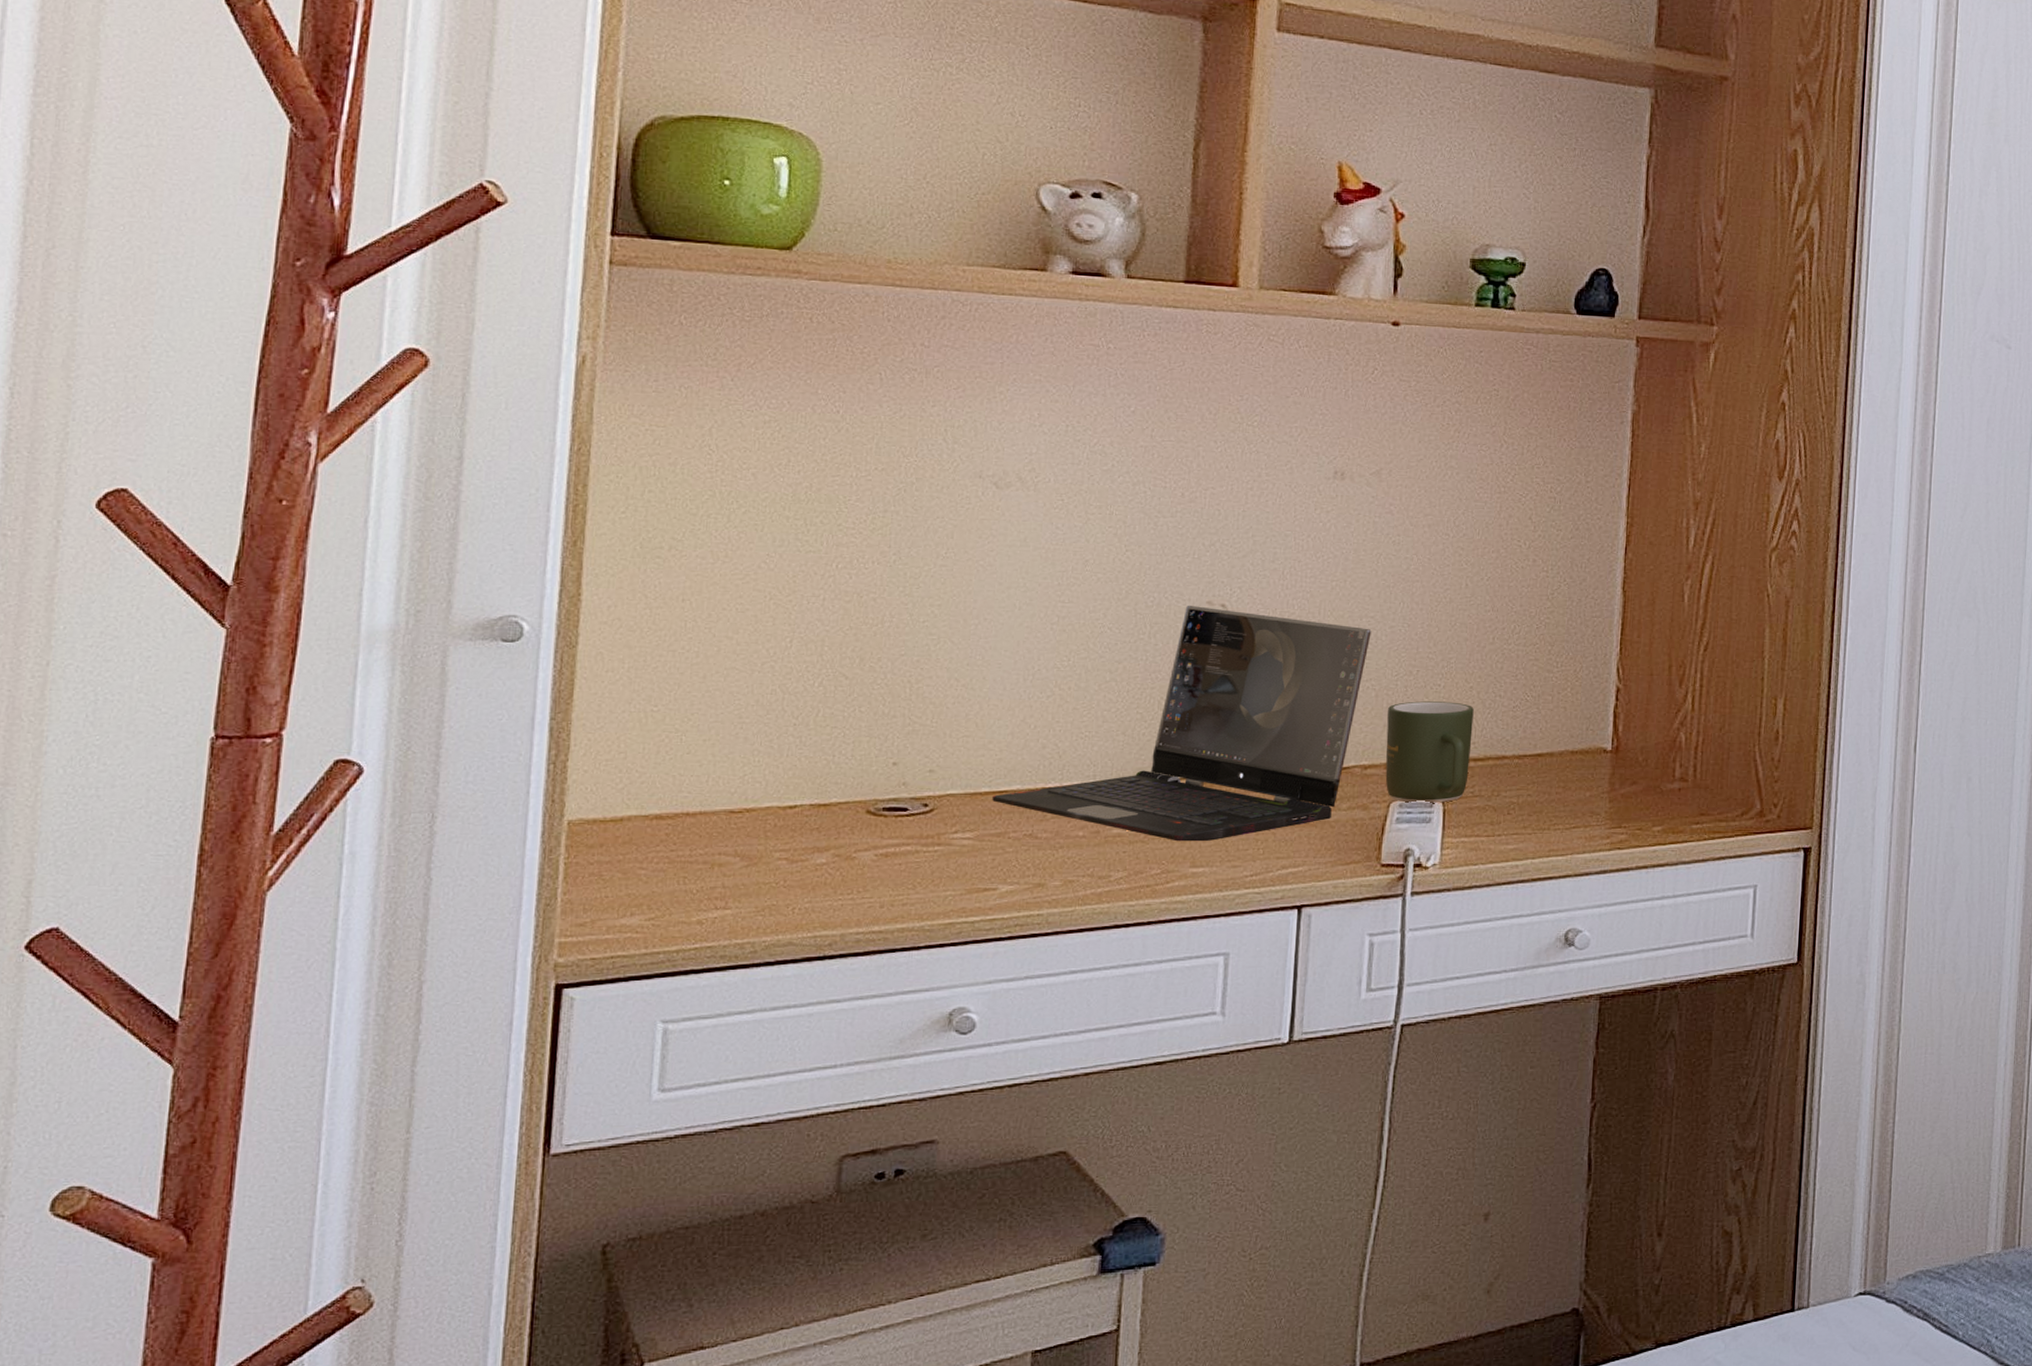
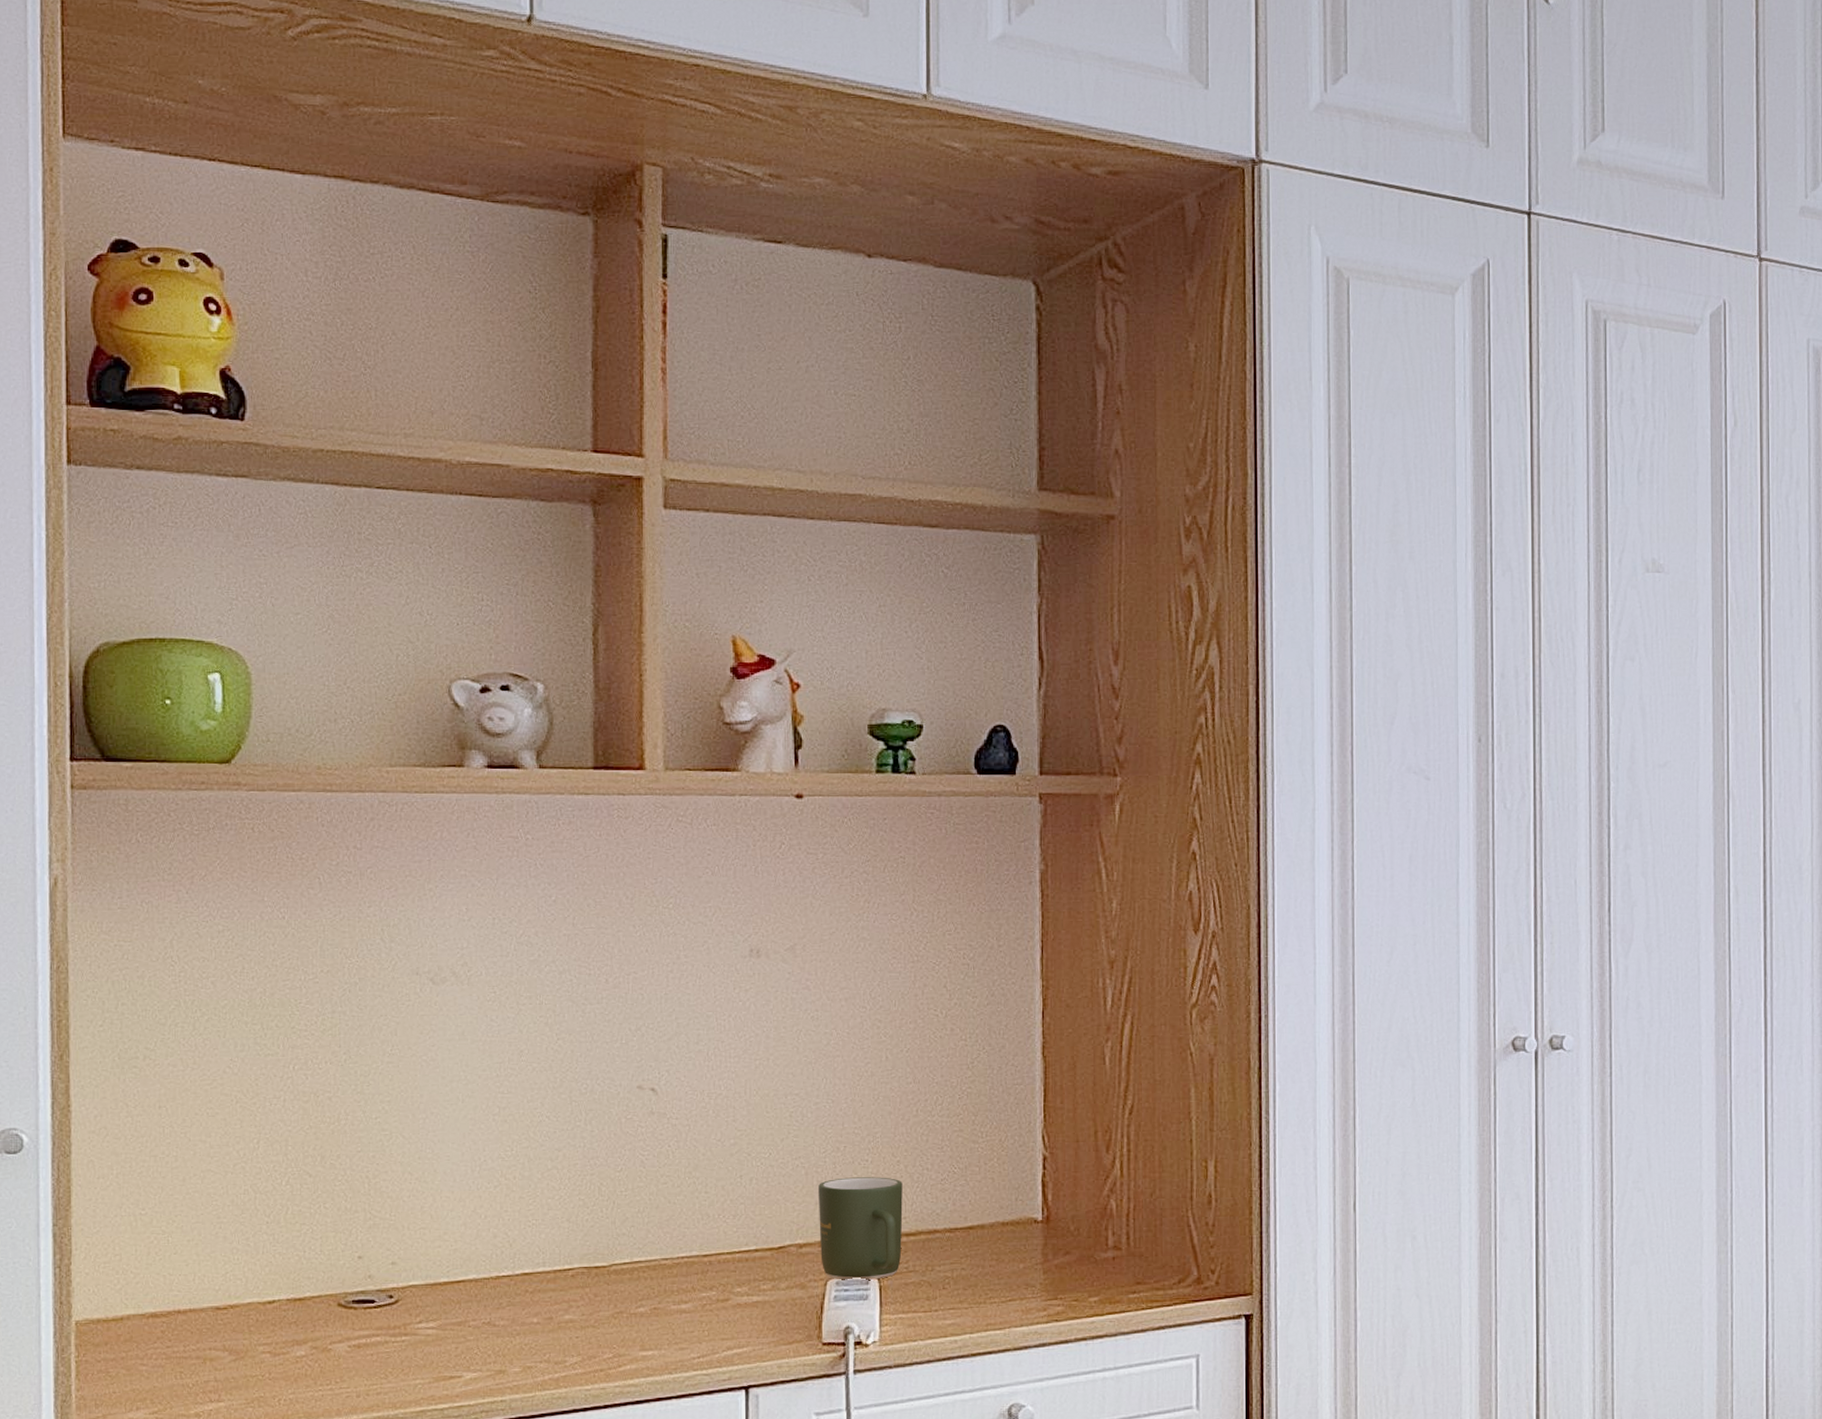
laptop computer: present [992,605,1372,842] -> none [451,1090,797,1326]

